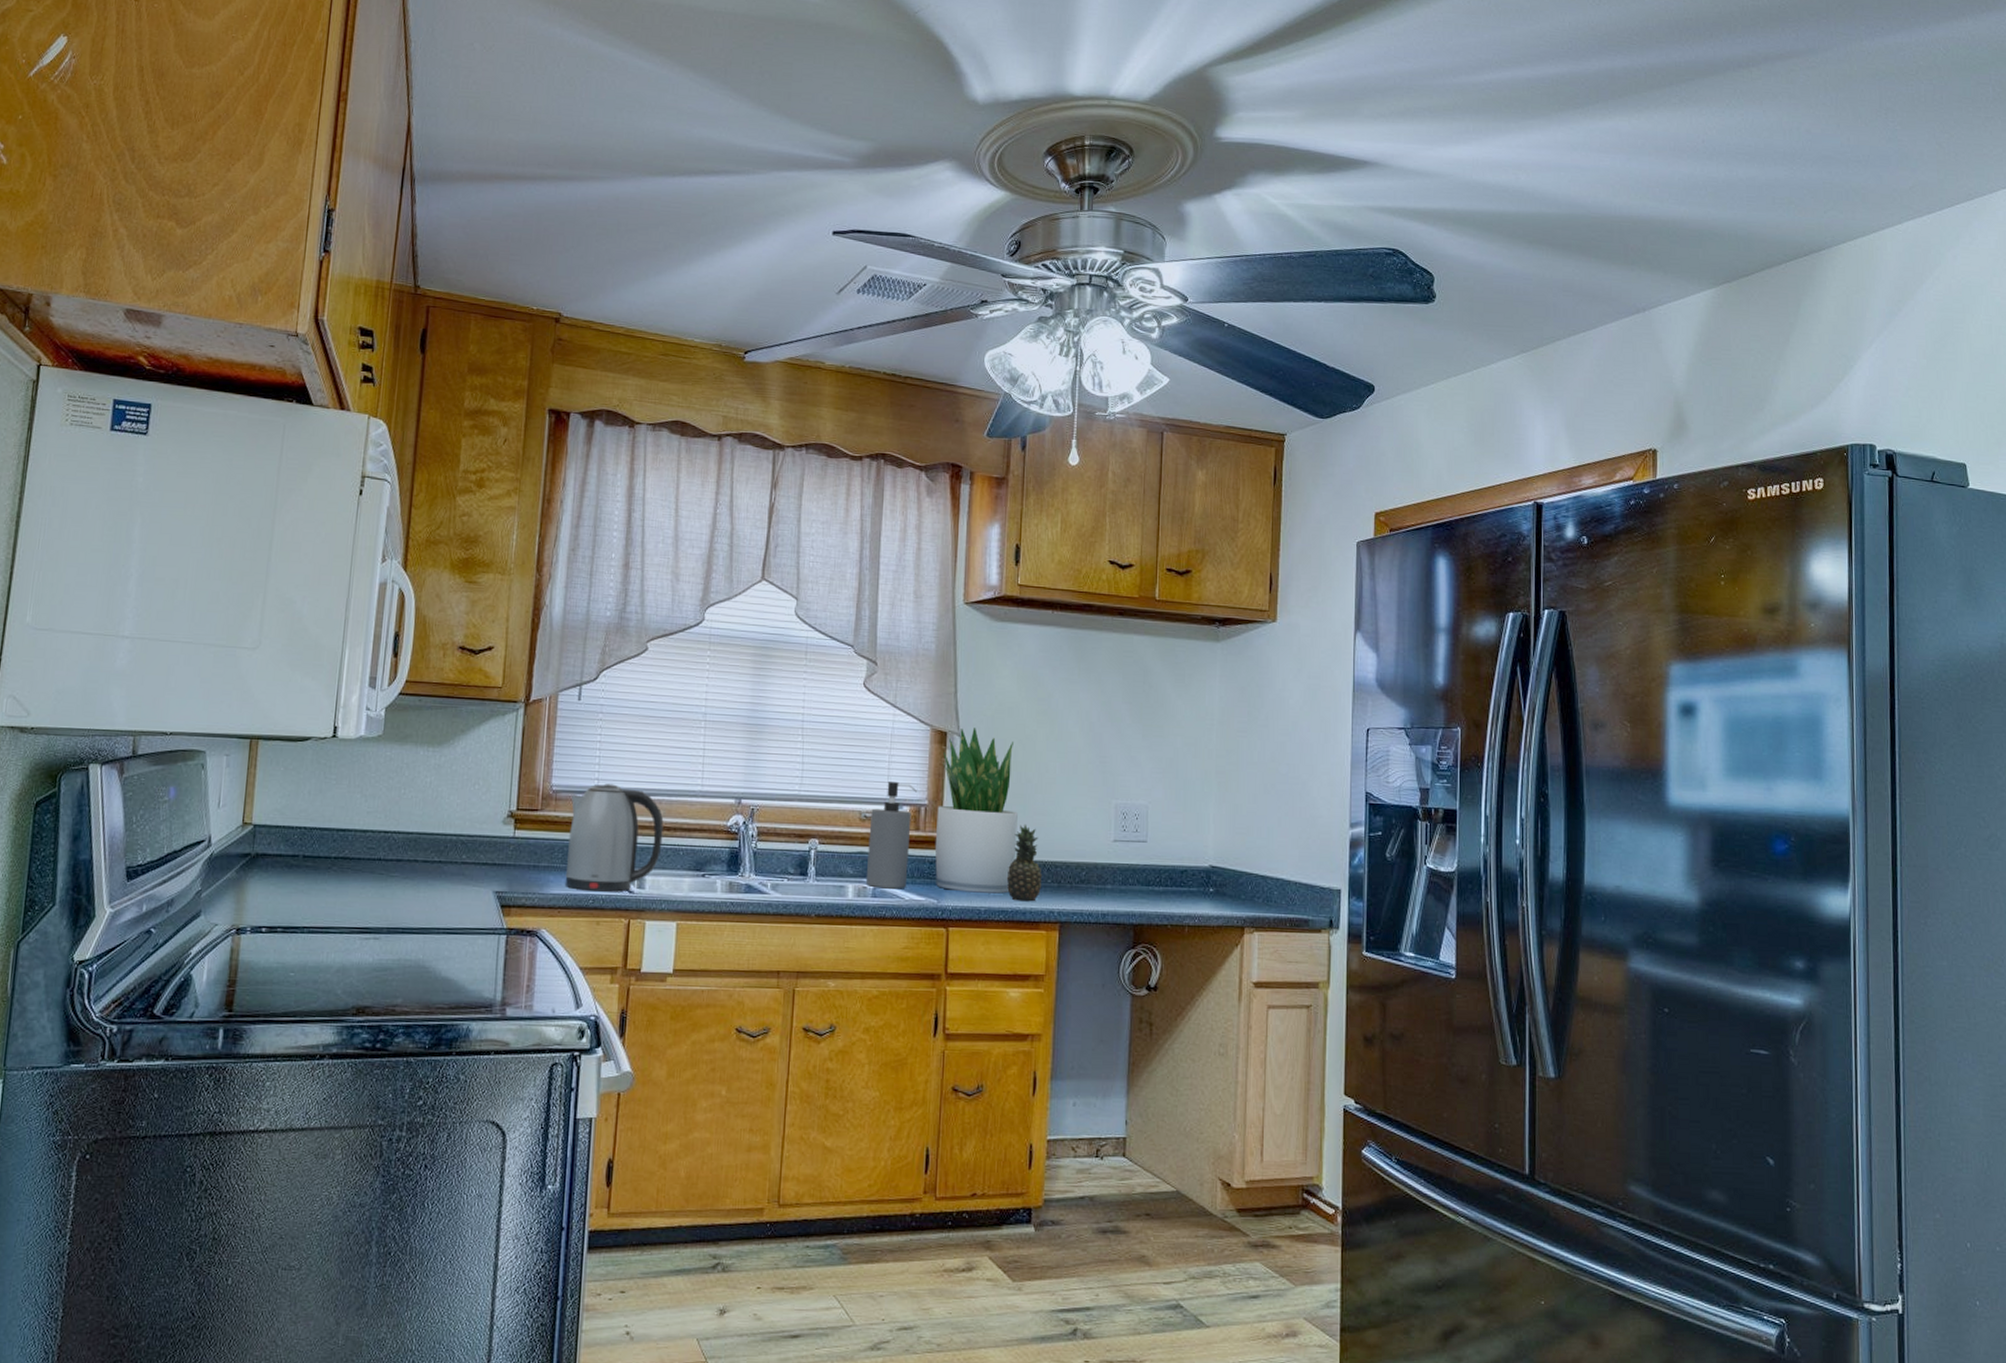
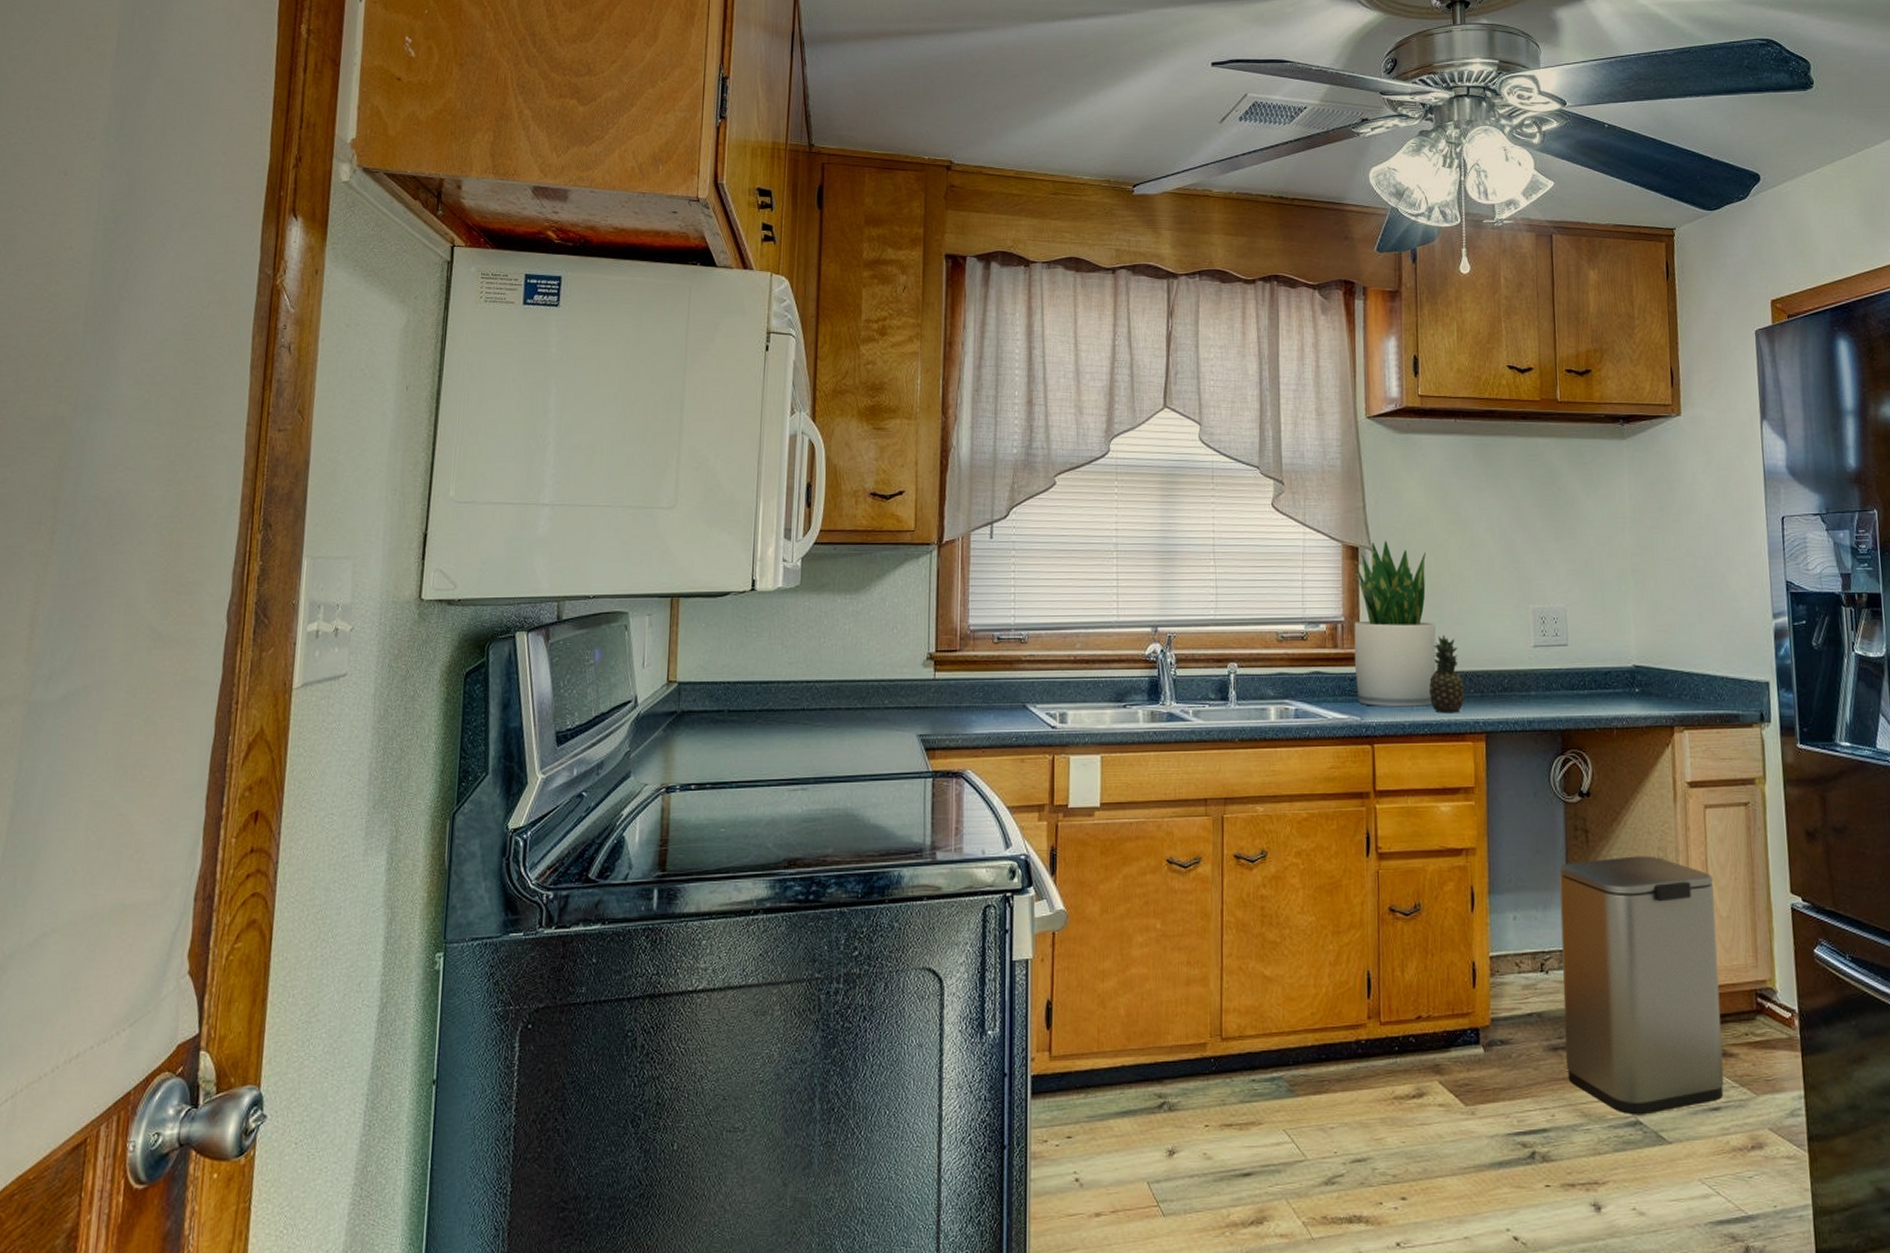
kettle: present [564,783,664,892] -> none [987,620,1082,729]
soap dispenser: present [865,782,918,889] -> none [1287,601,1333,709]
pedal bin: none [1113,1050,1271,1298] -> present [1559,856,1724,1114]

